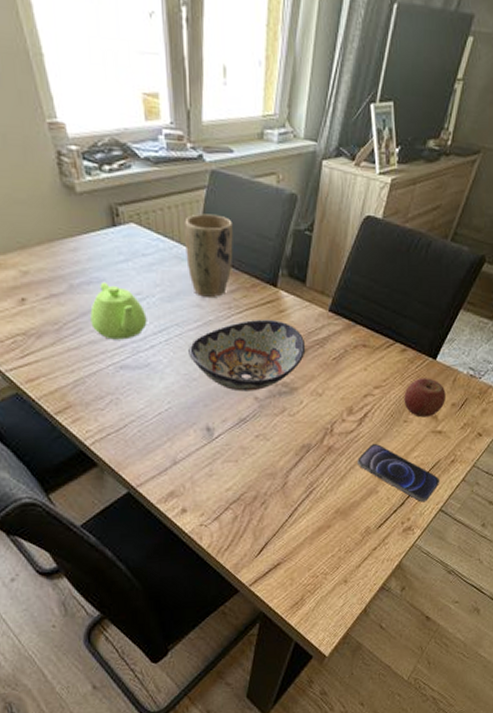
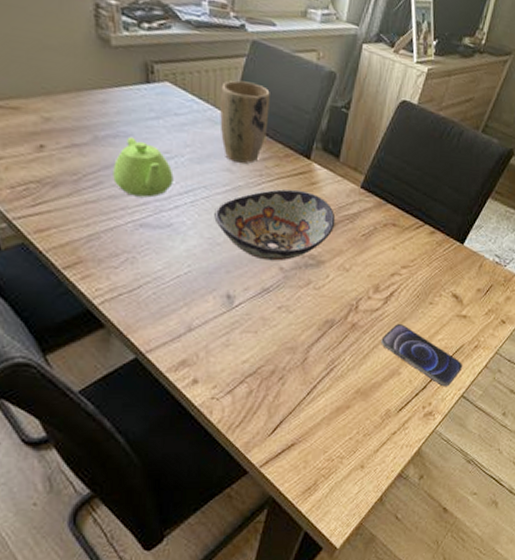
apple: present [404,378,446,418] -> none [430,261,472,301]

